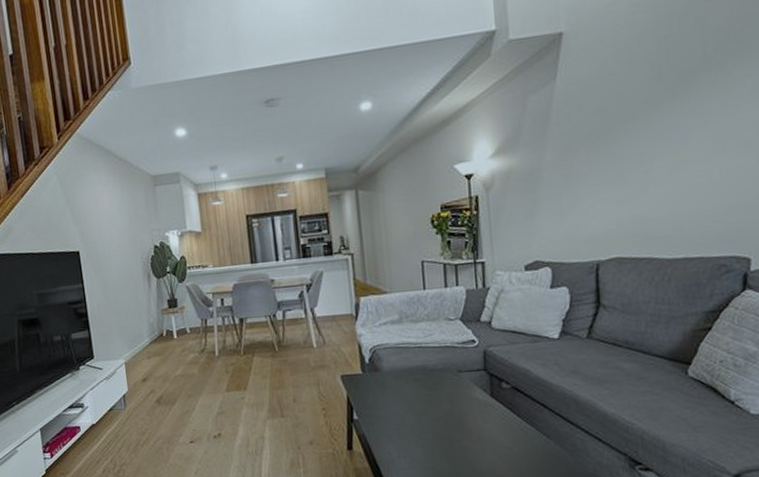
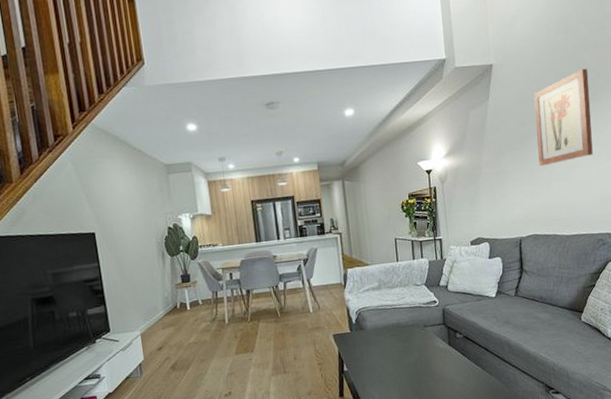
wall art: none [623,27,715,166] -> present [534,68,593,166]

